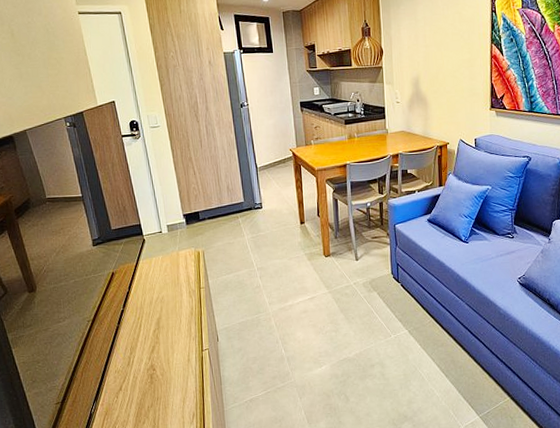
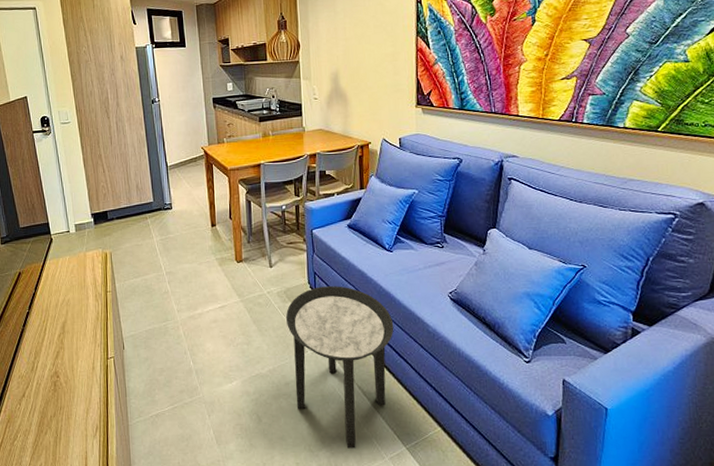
side table: none [370,275,469,420] -> present [285,286,394,449]

